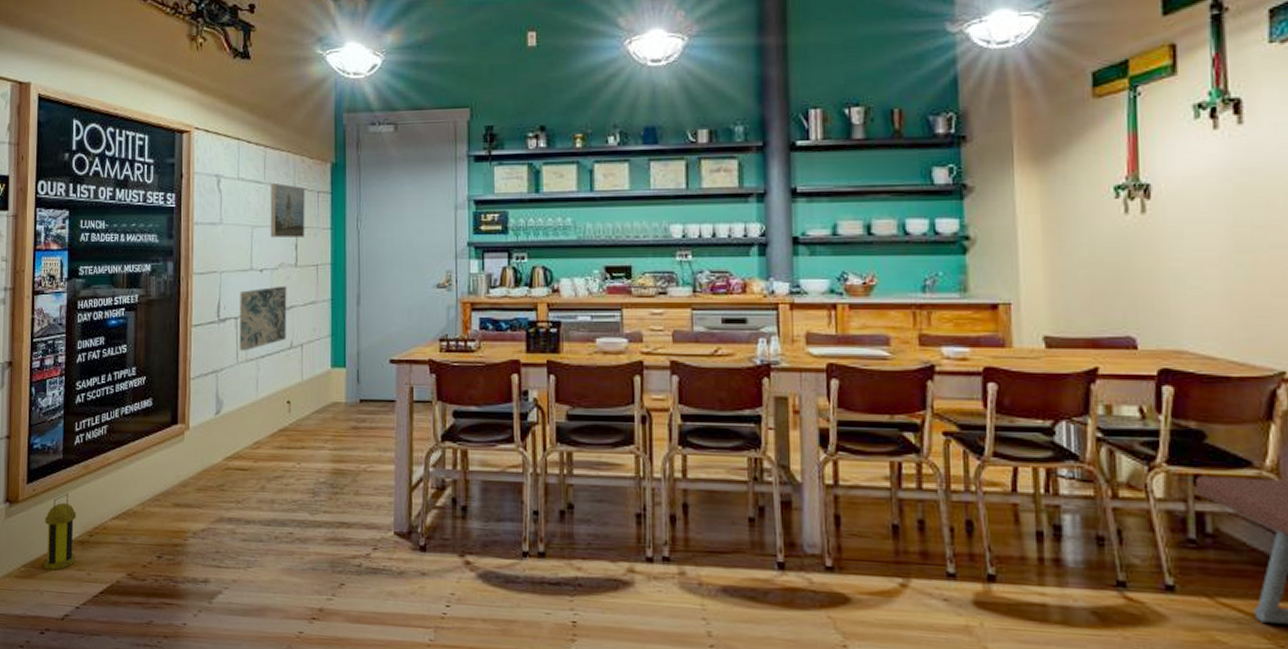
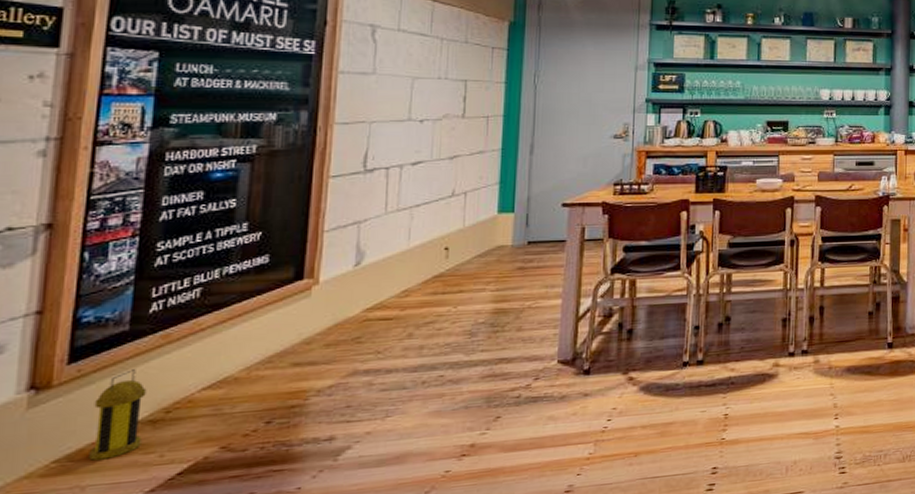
wall art: present [239,286,287,351] -> none [389,136,451,201]
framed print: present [270,183,305,239] -> none [434,37,478,91]

